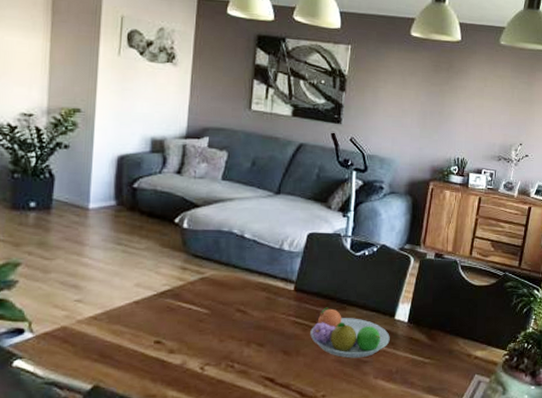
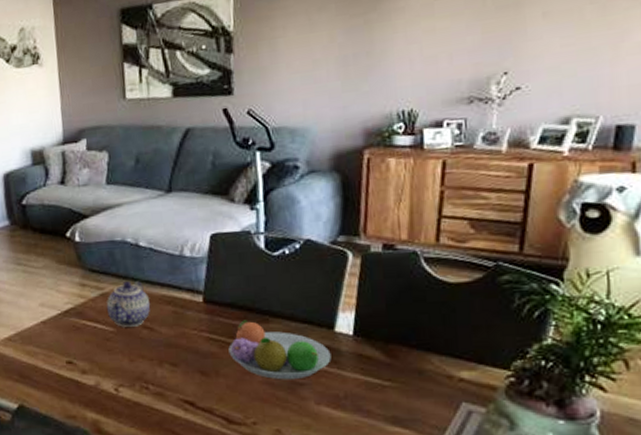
teapot: none [204,267,247,310] -> present [106,280,151,327]

